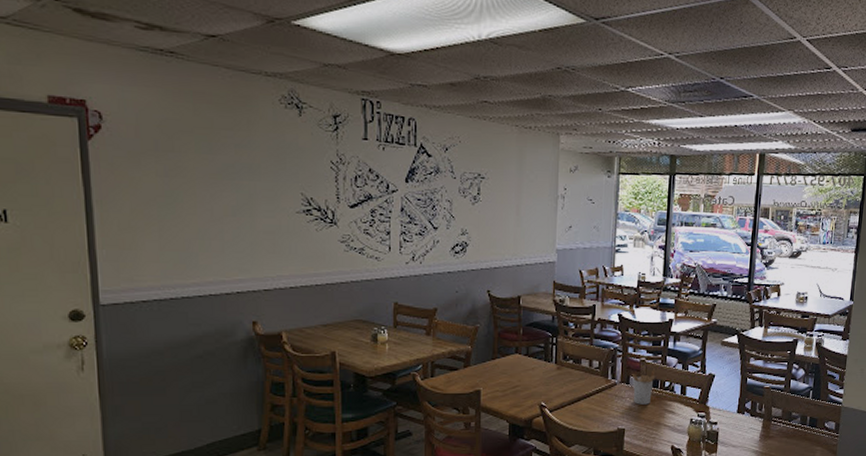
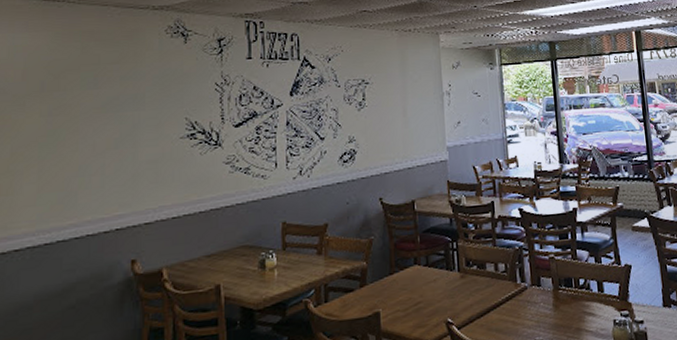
utensil holder: present [631,369,655,405] -> none [541,266,568,309]

